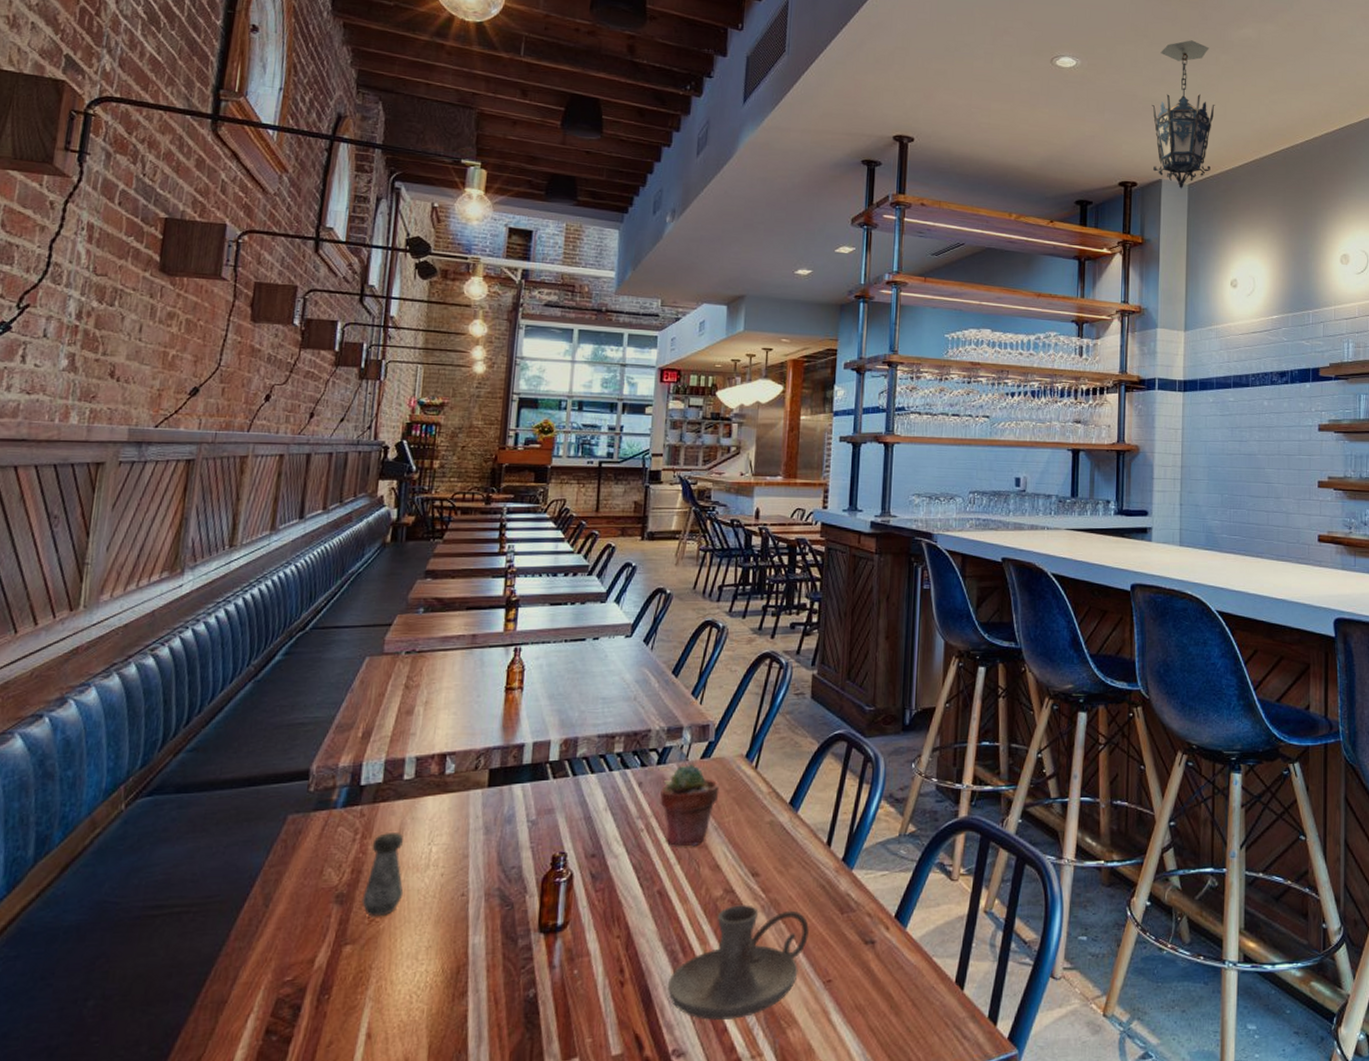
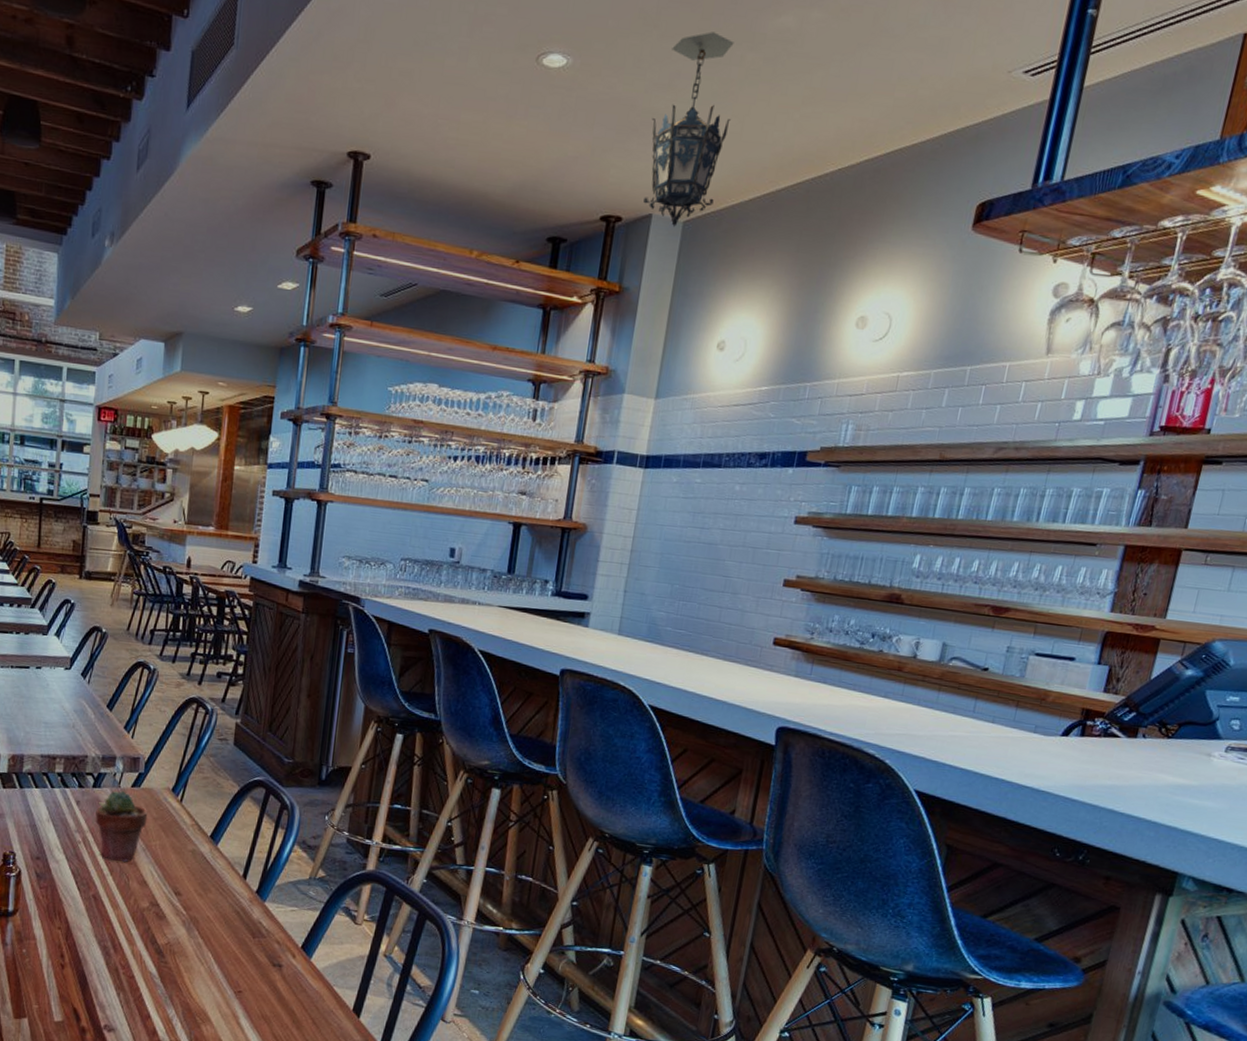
candle holder: present [667,905,810,1021] -> none [100,916,225,1010]

